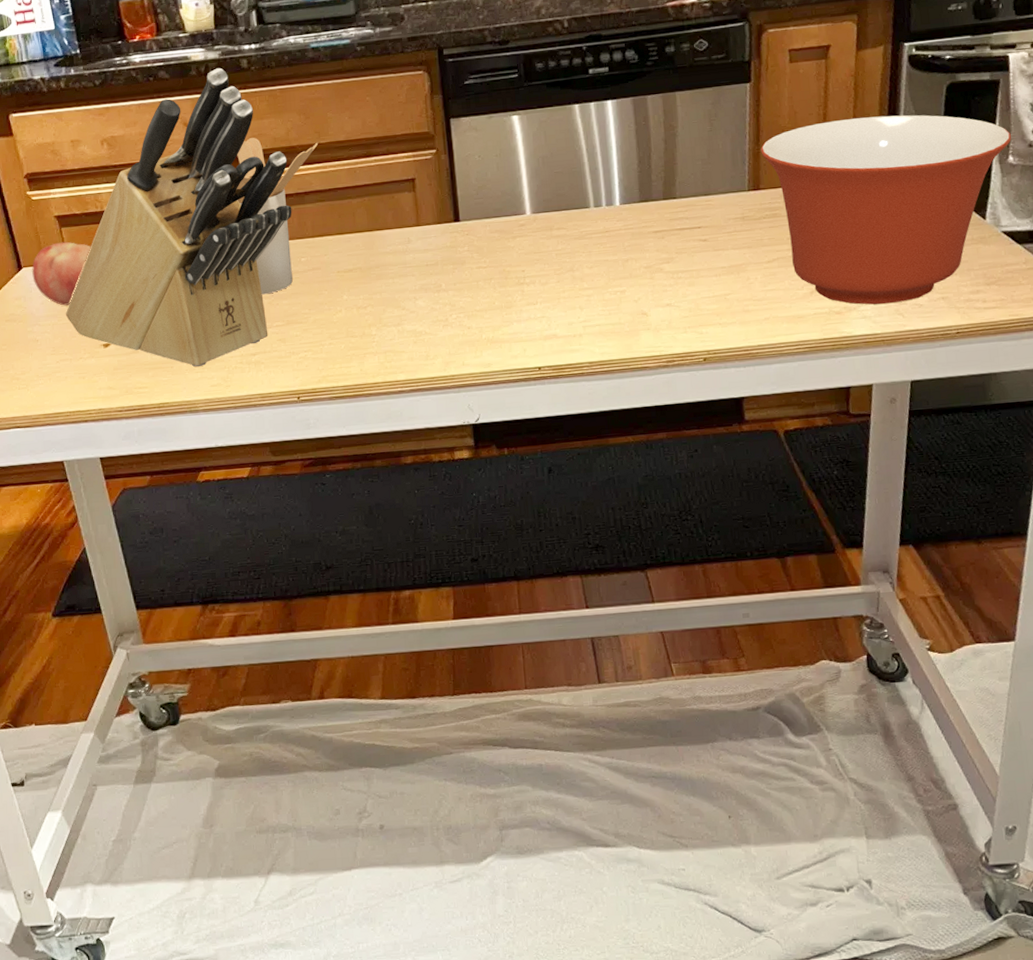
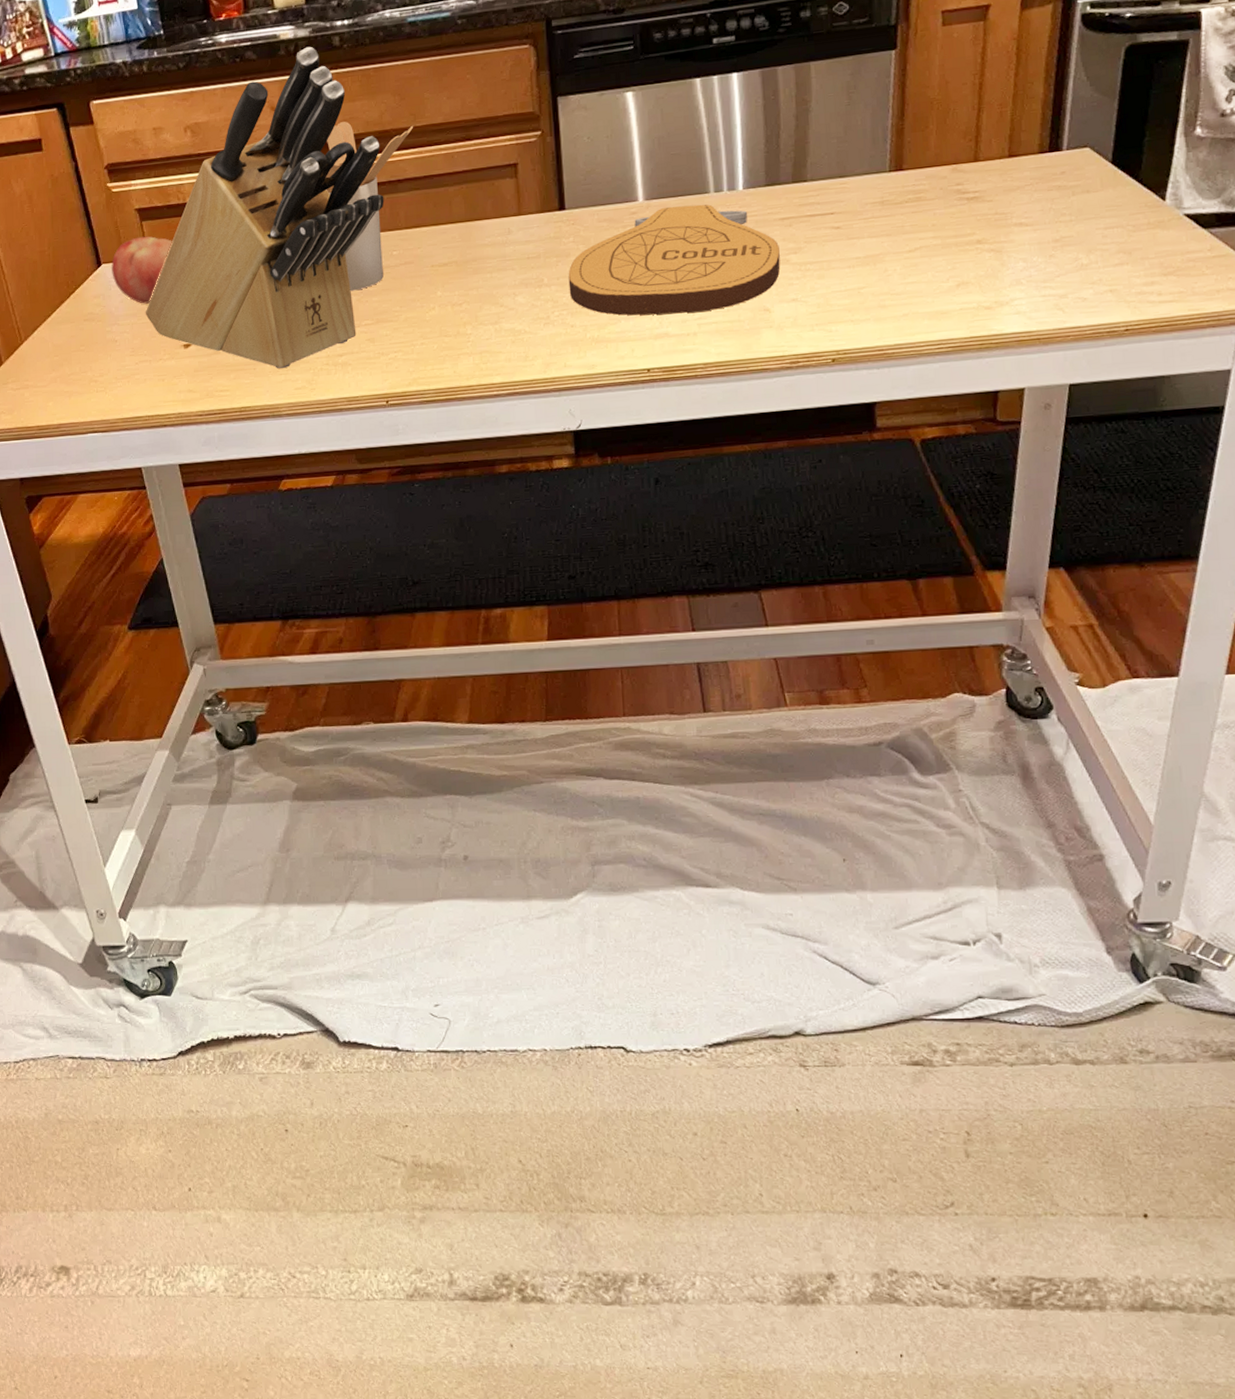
cutting board: none [464,218,655,319] -> present [568,204,781,316]
mixing bowl: present [760,114,1011,305] -> none [905,82,1200,299]

